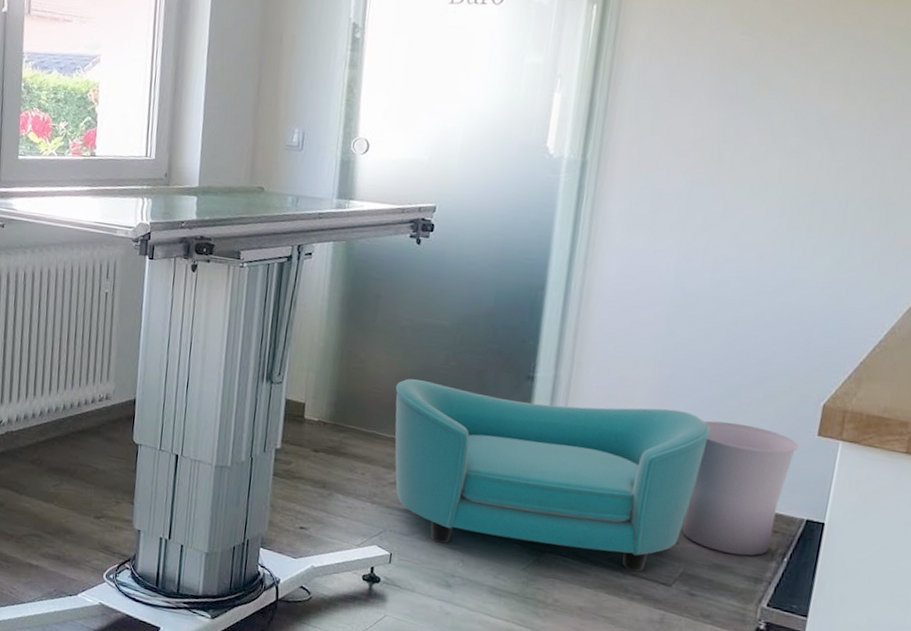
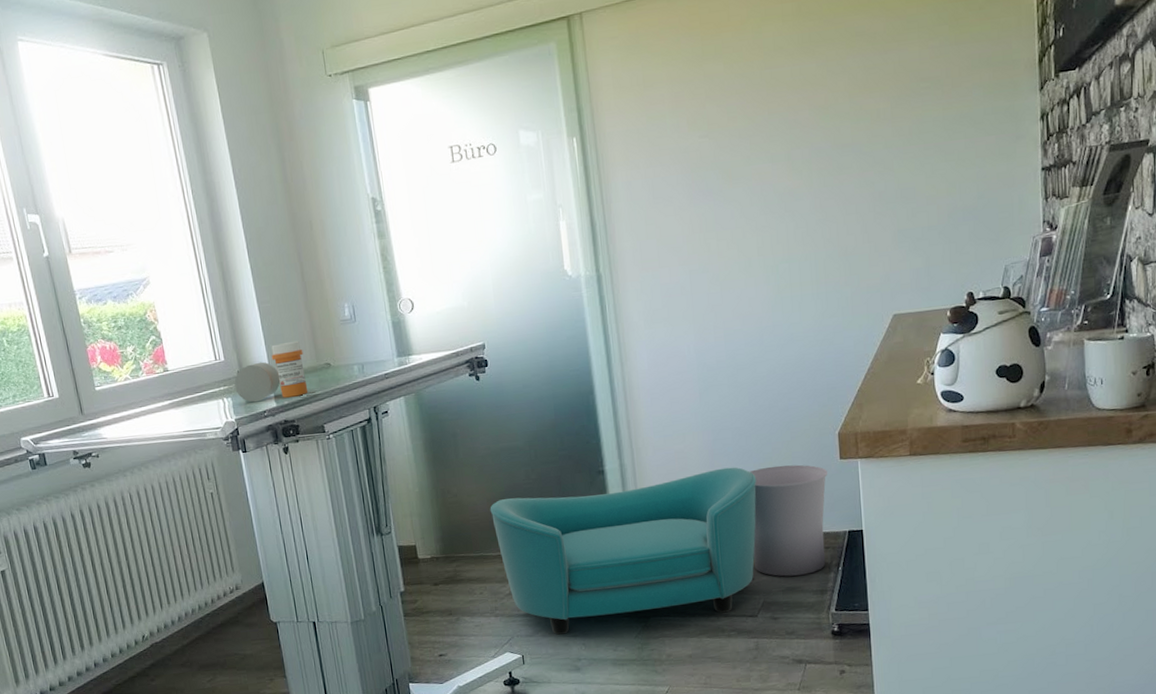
paper towel roll: none [158,169,208,211] -> present [234,361,281,403]
medicine bottle: none [204,154,239,215] -> present [271,340,308,398]

